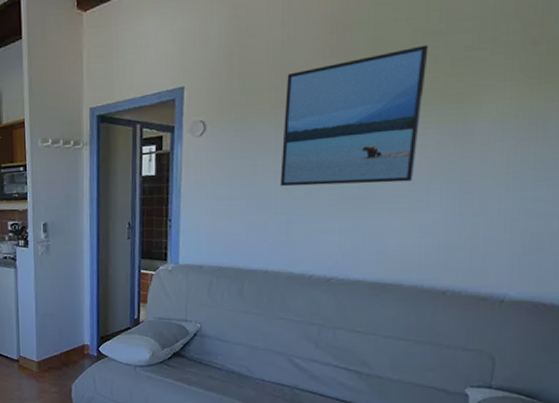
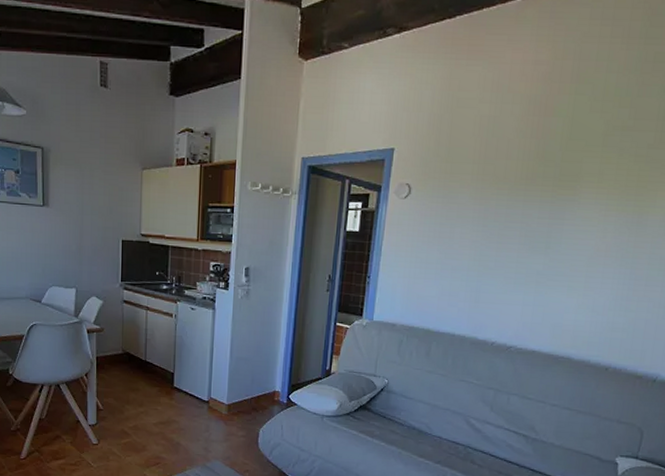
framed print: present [280,45,429,187] -> none [474,138,617,263]

